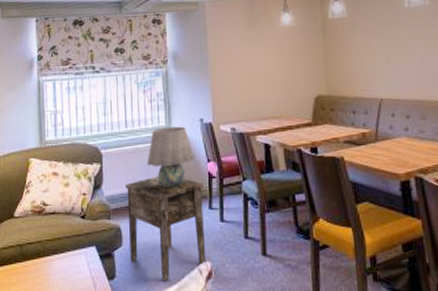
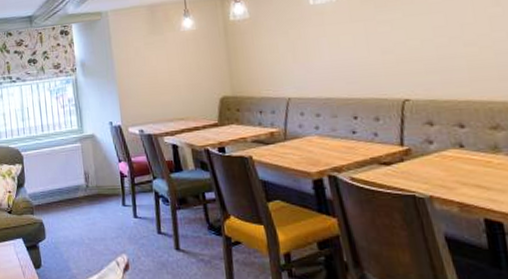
side table: present [126,176,207,282] -> none [45,175,123,272]
table lamp: present [147,126,194,188] -> none [63,129,106,187]

